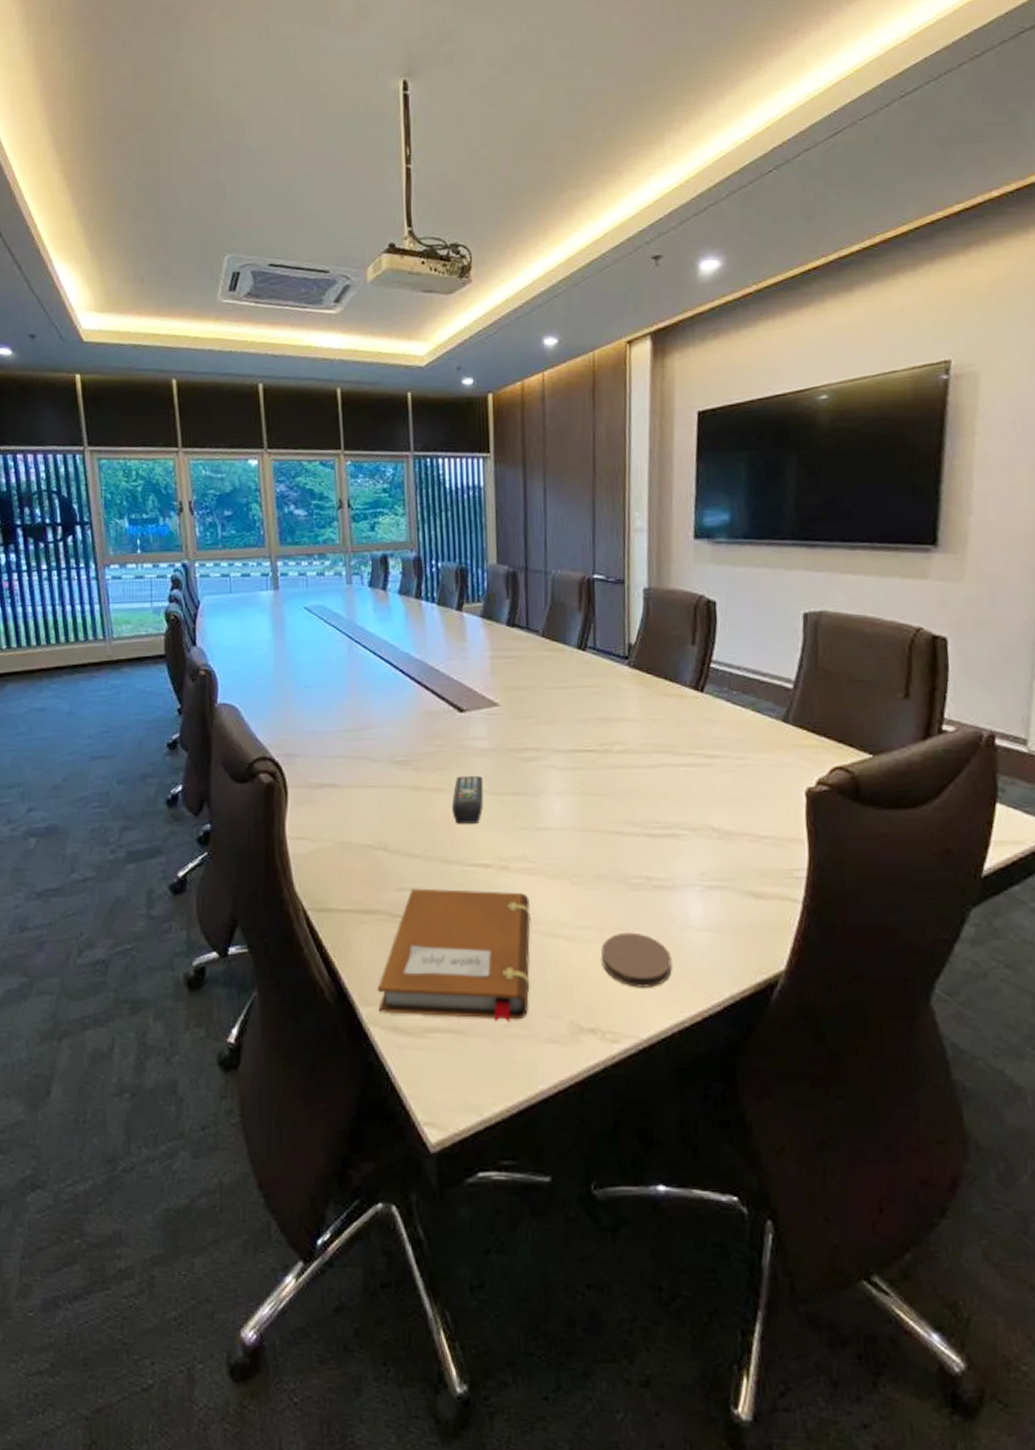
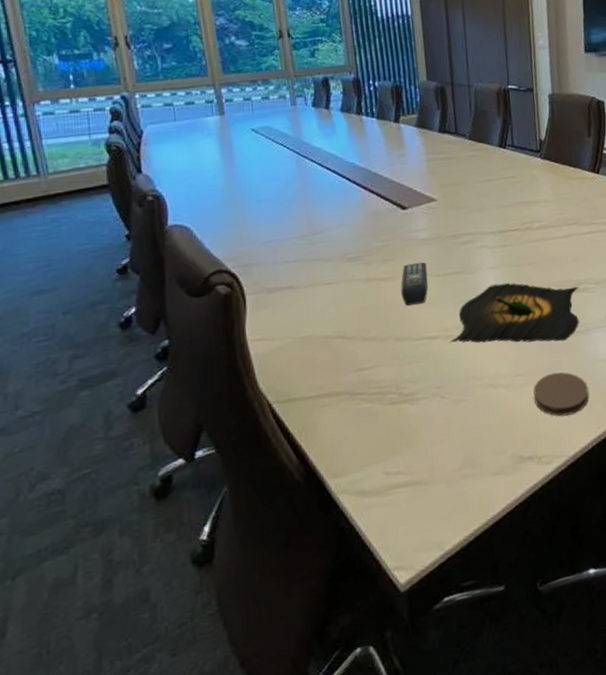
notebook: present [377,888,530,1021] -> none [344,355,478,482]
tequila: none [504,813,668,895] -> present [449,282,580,343]

